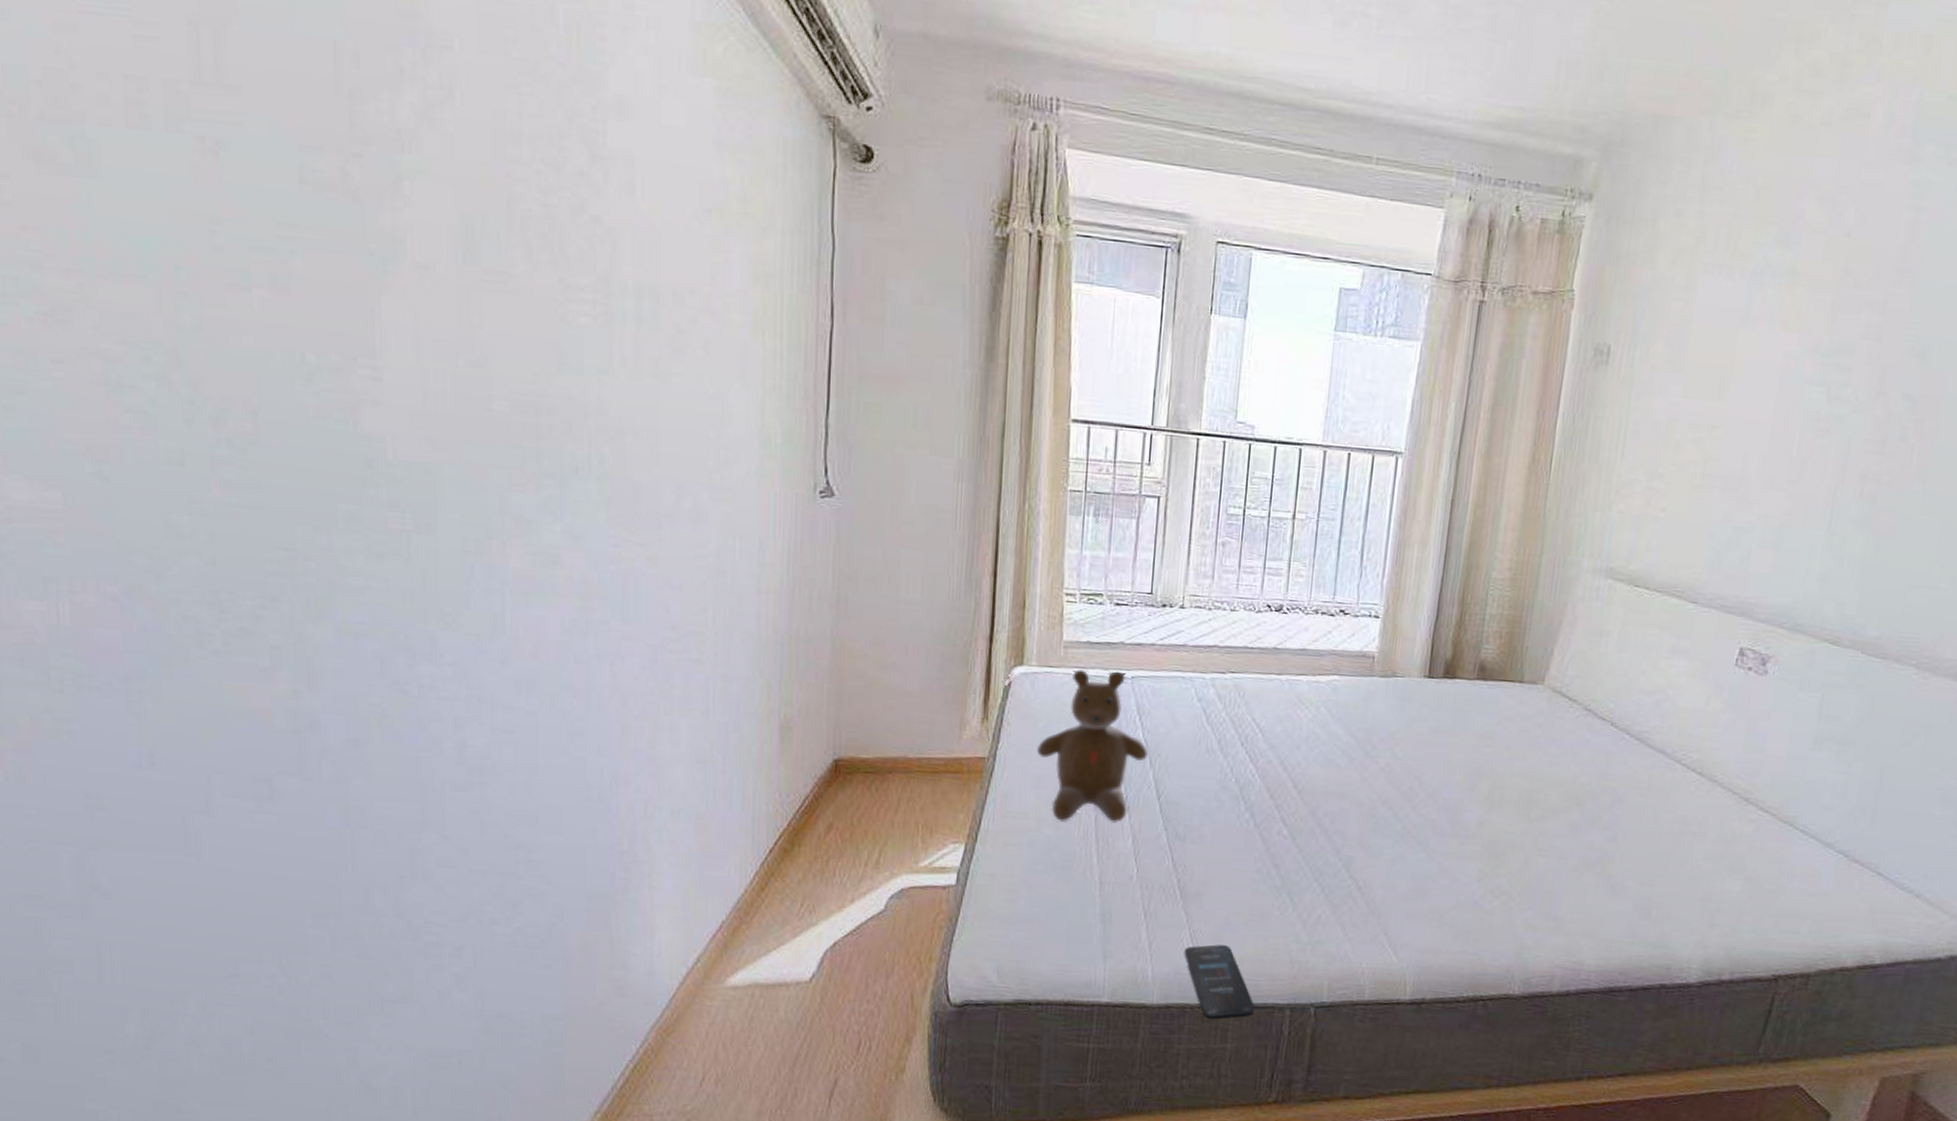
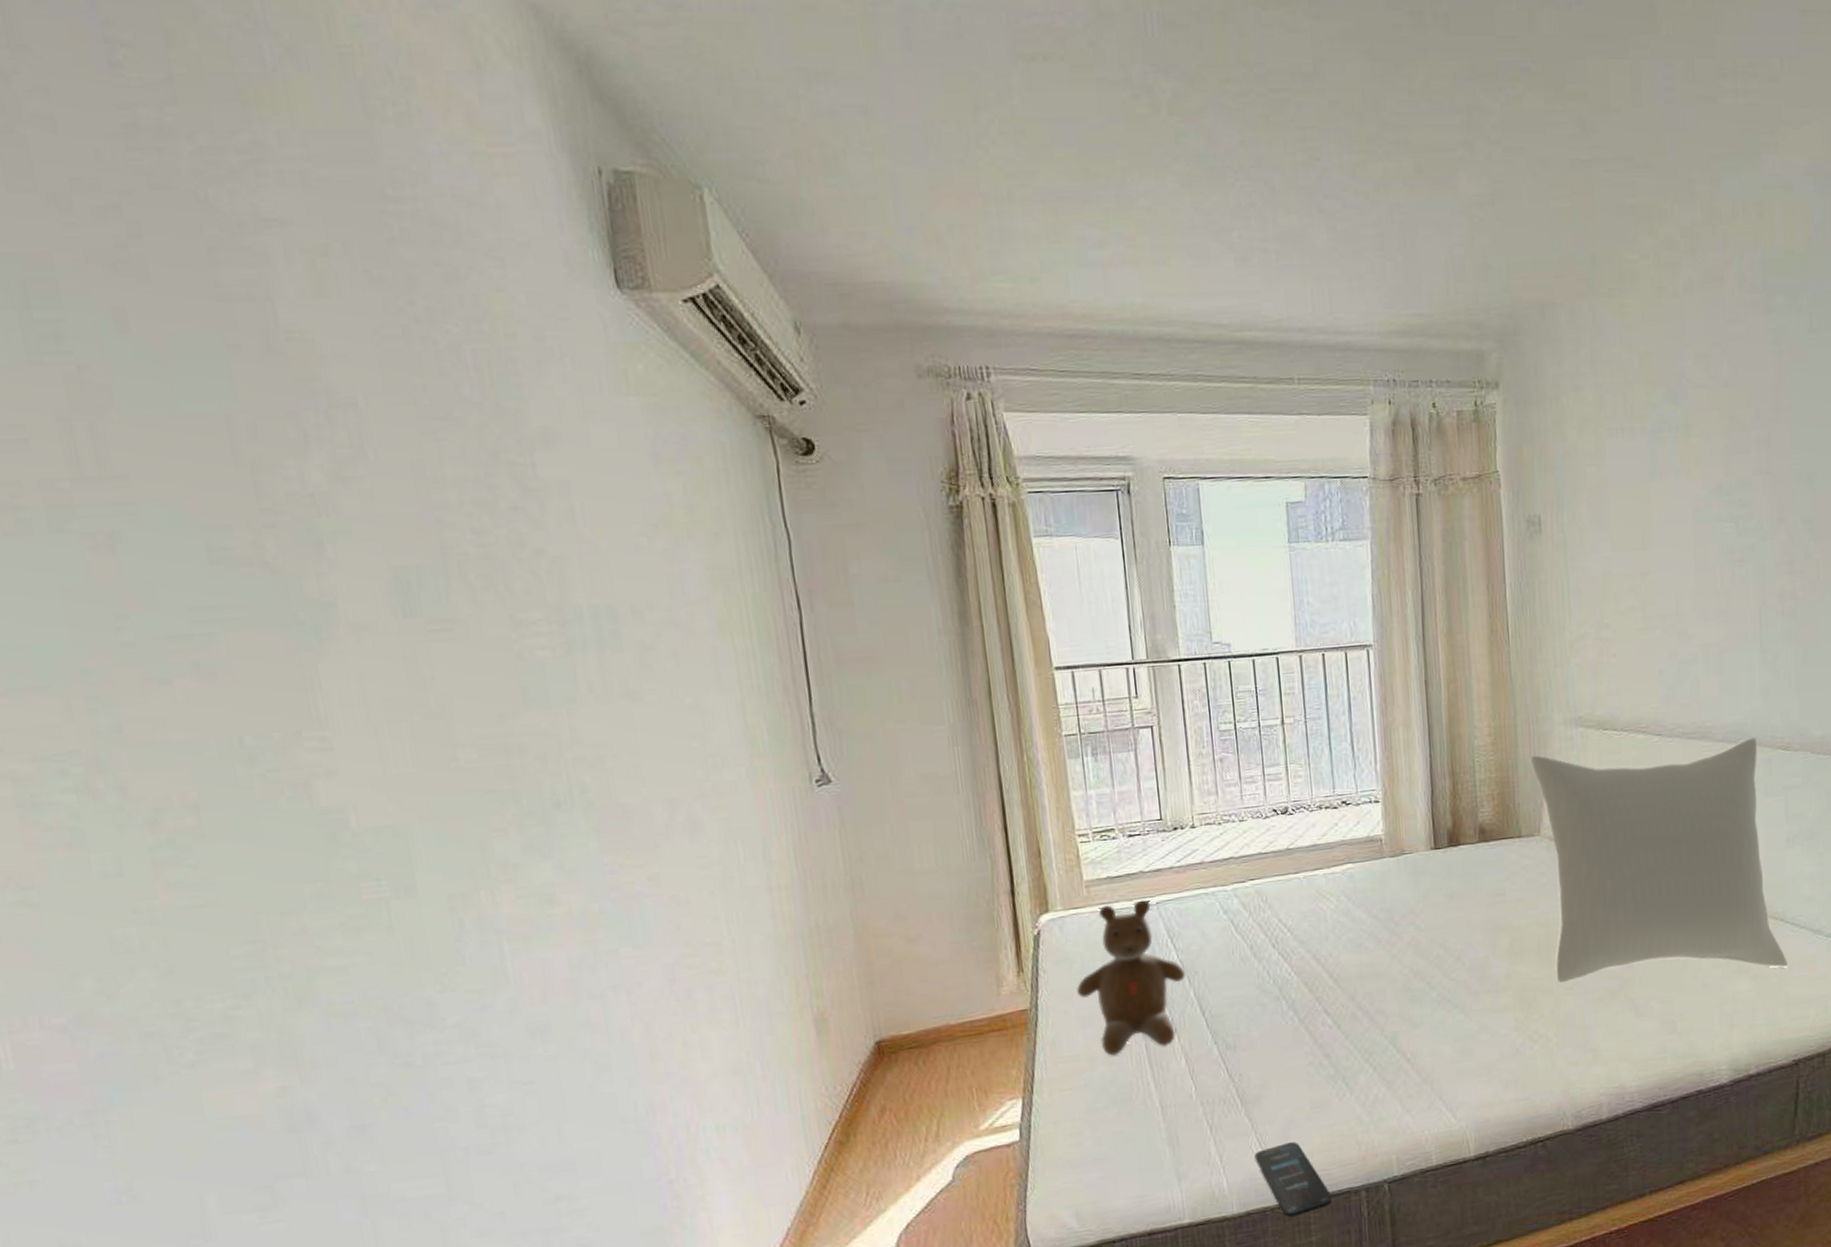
pillow: none [1533,599,1803,876] -> present [1530,738,1788,983]

